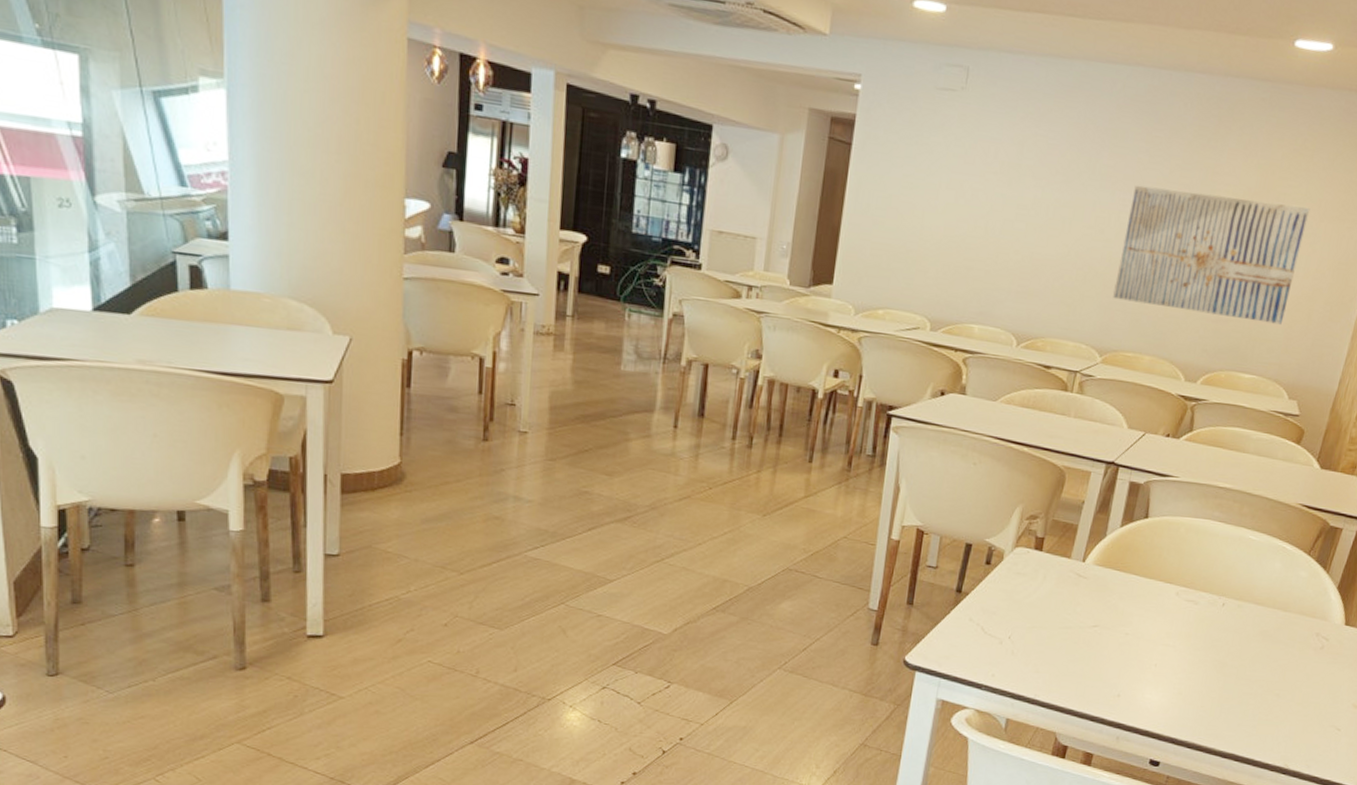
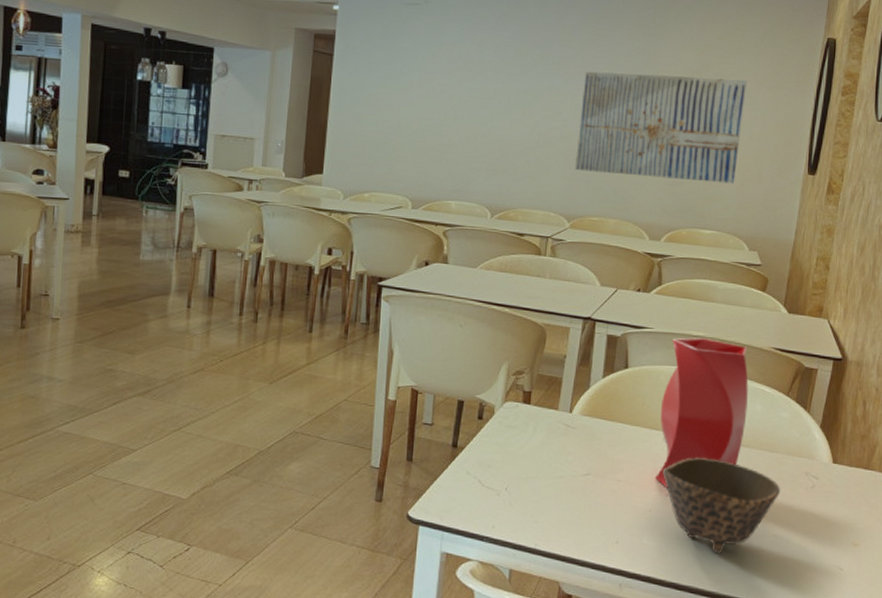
vase: none [1163,489,1274,643] -> present [654,337,749,488]
bowl: none [1172,613,1289,711] -> present [662,457,780,554]

